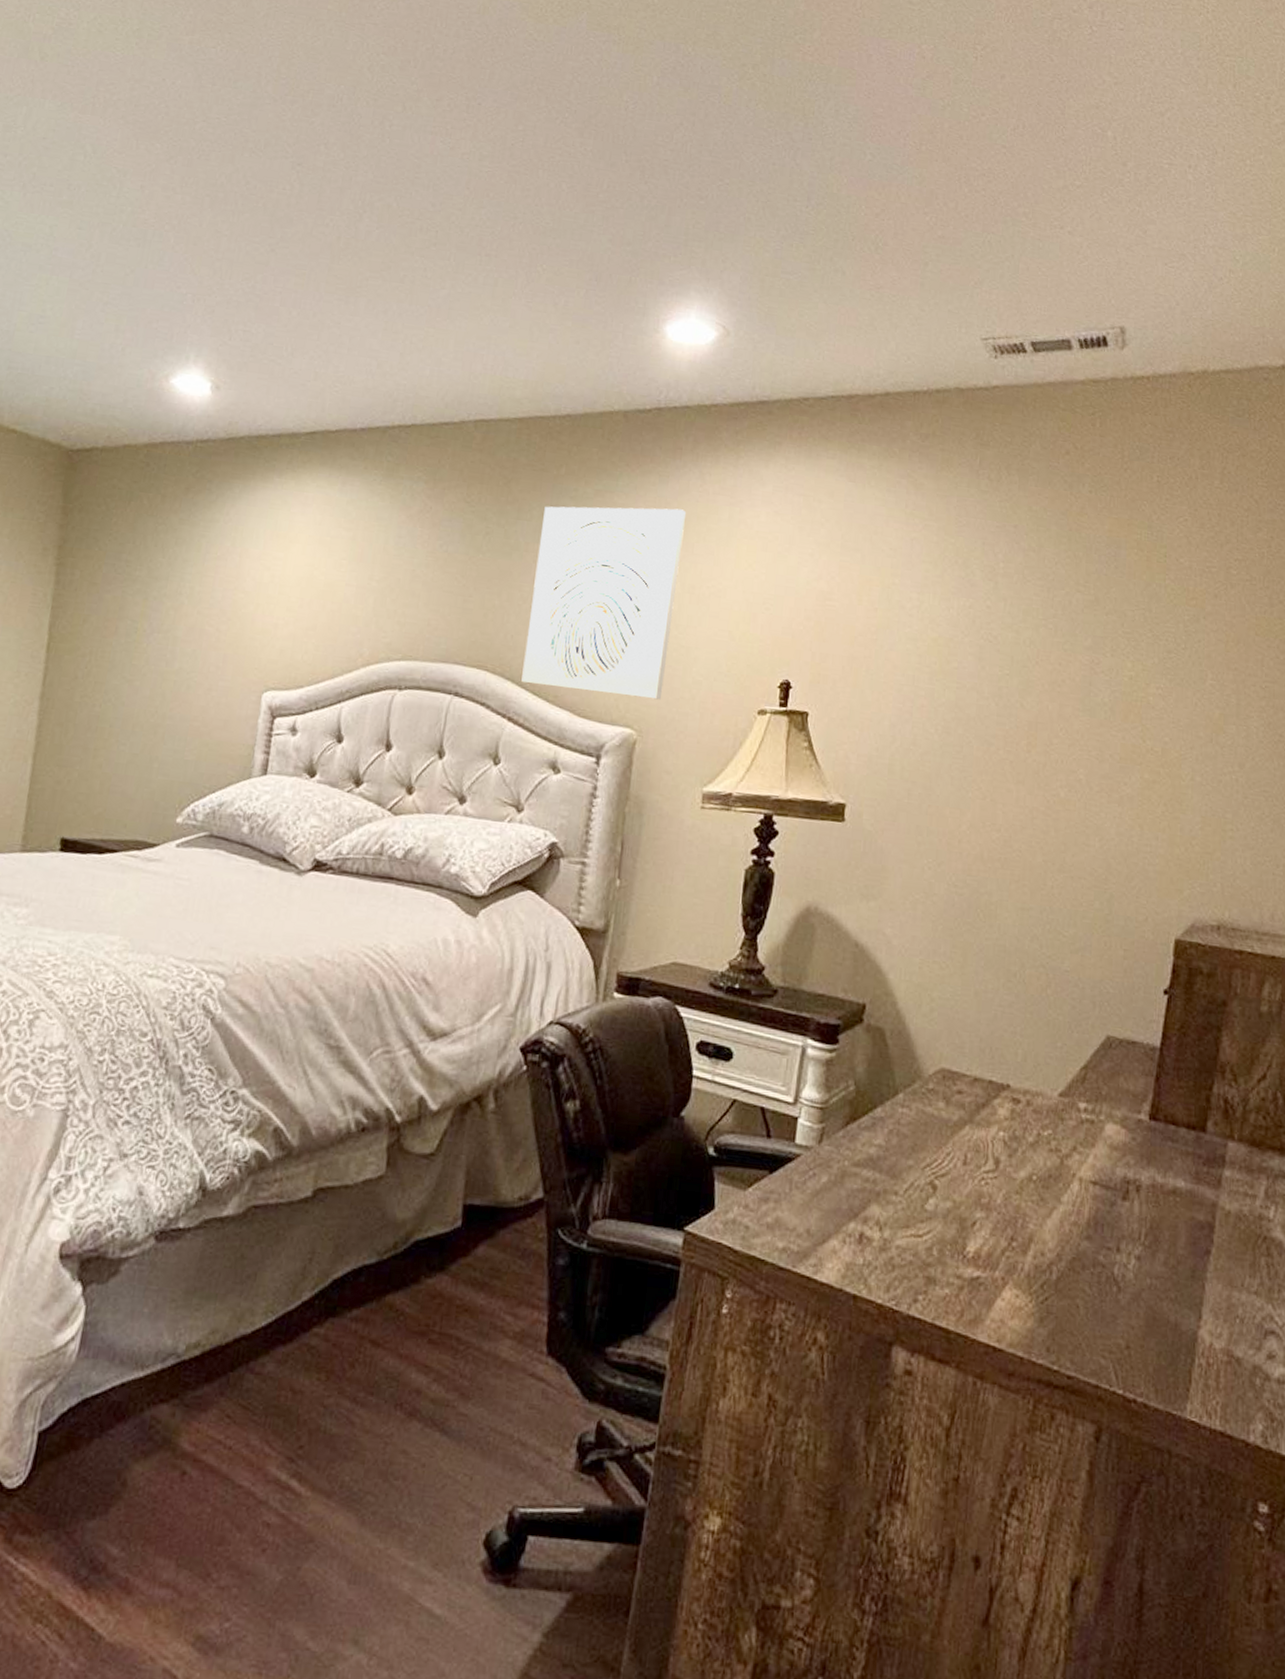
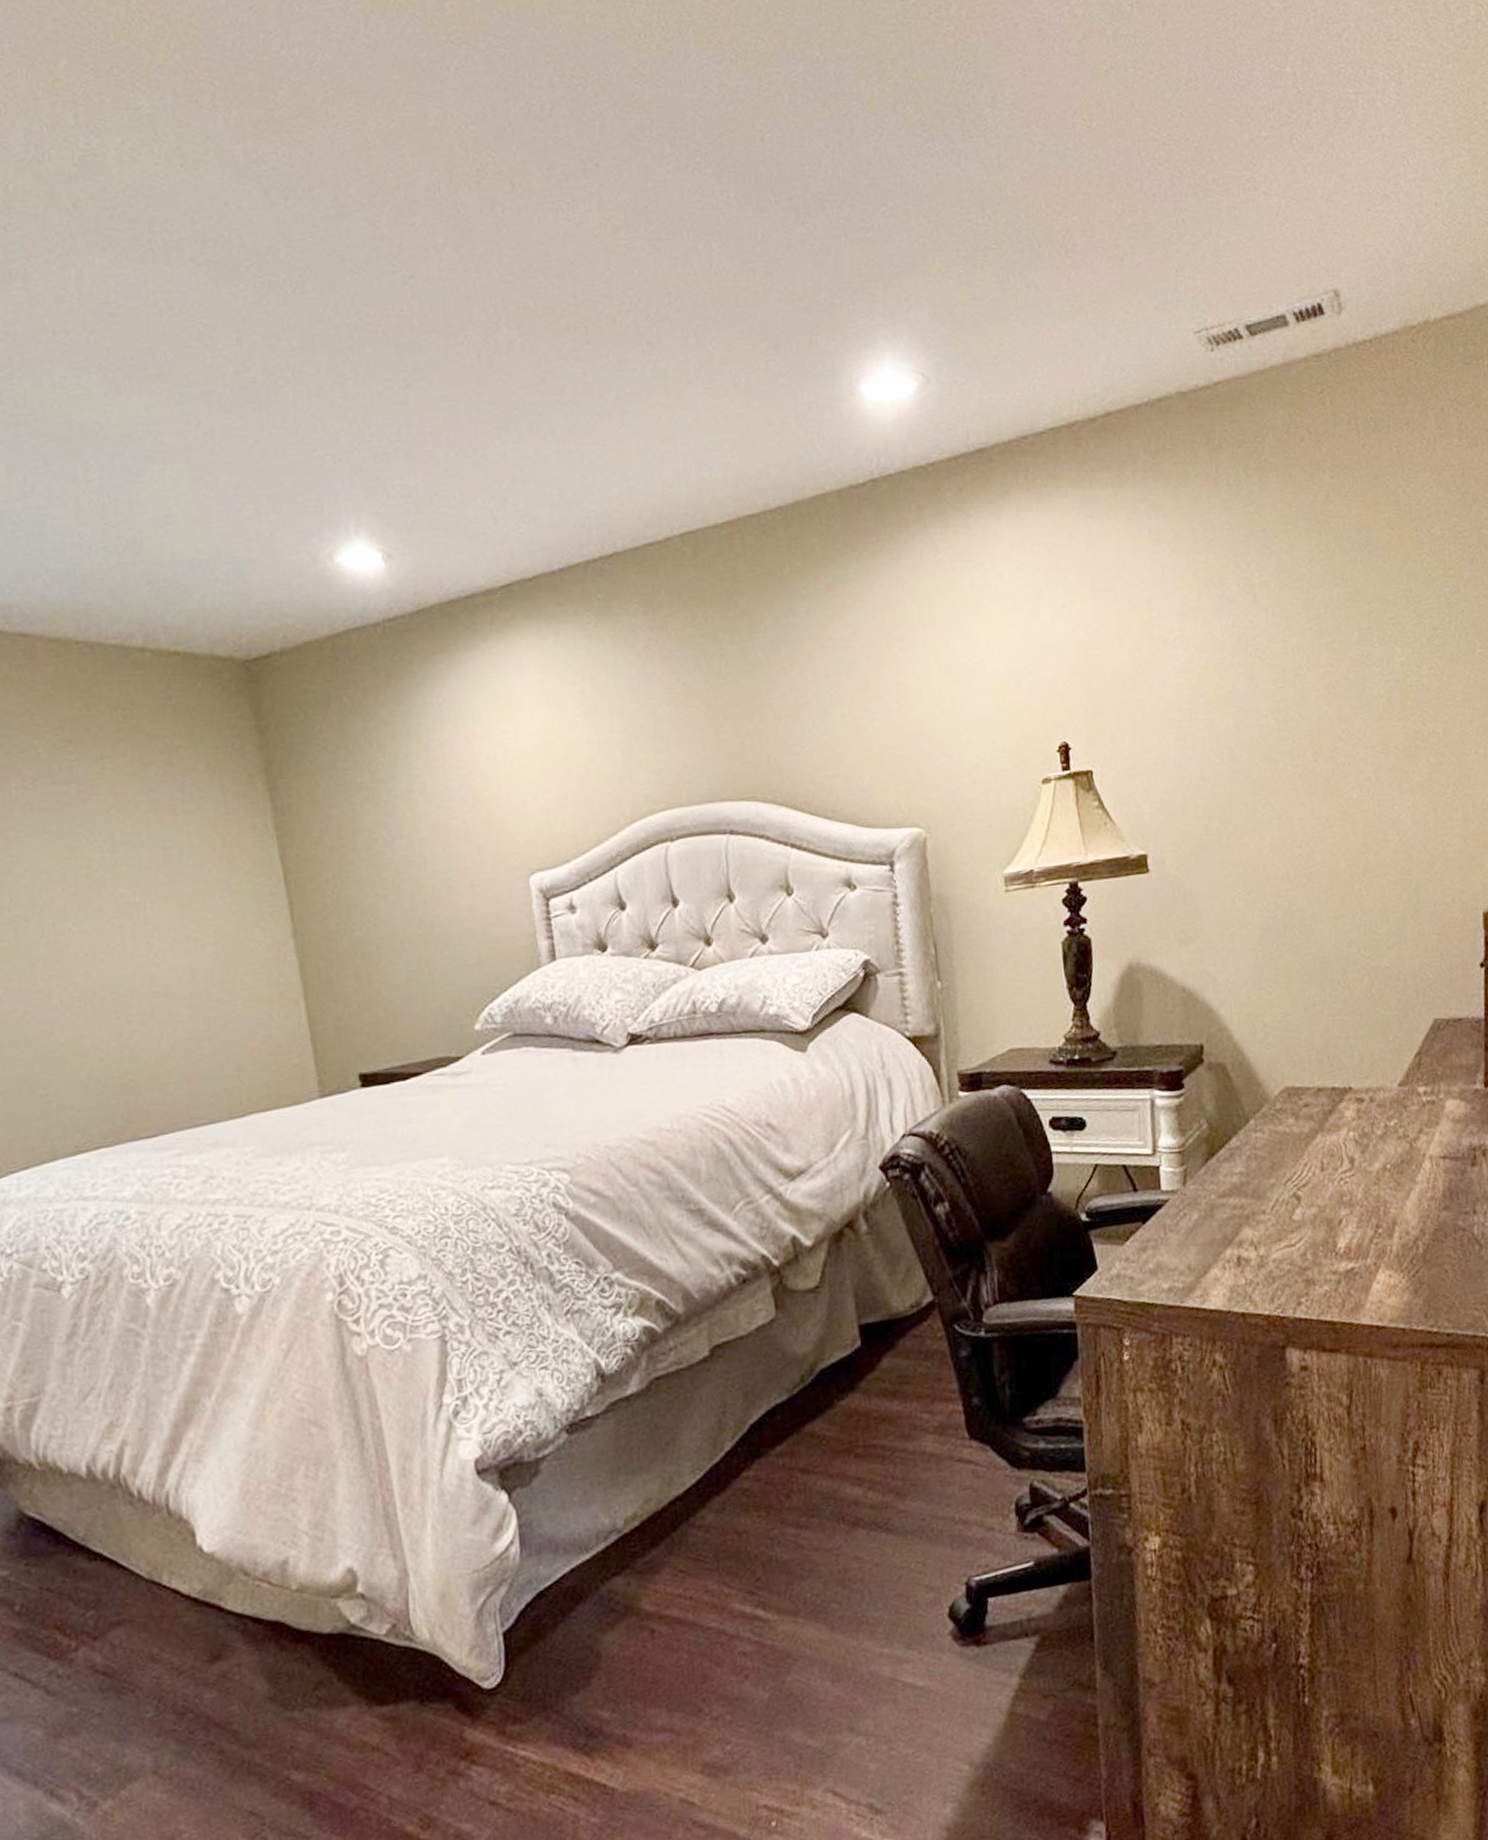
wall art: present [521,506,686,700] -> none [777,585,943,805]

